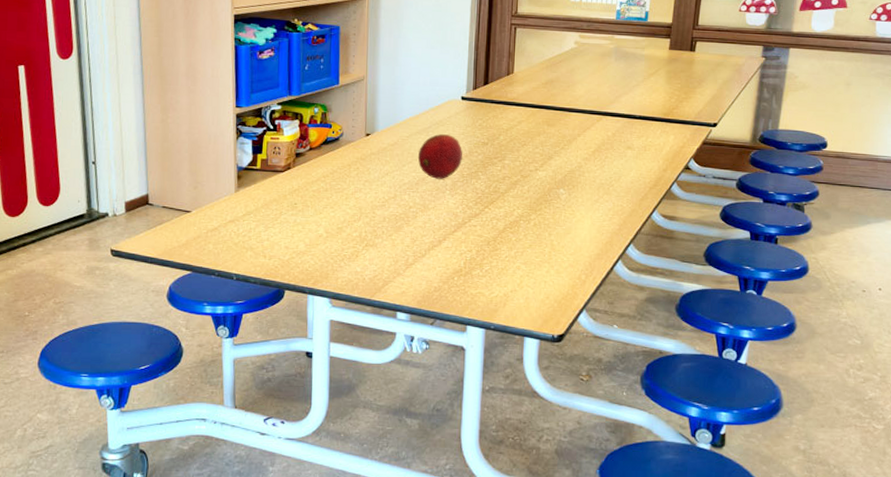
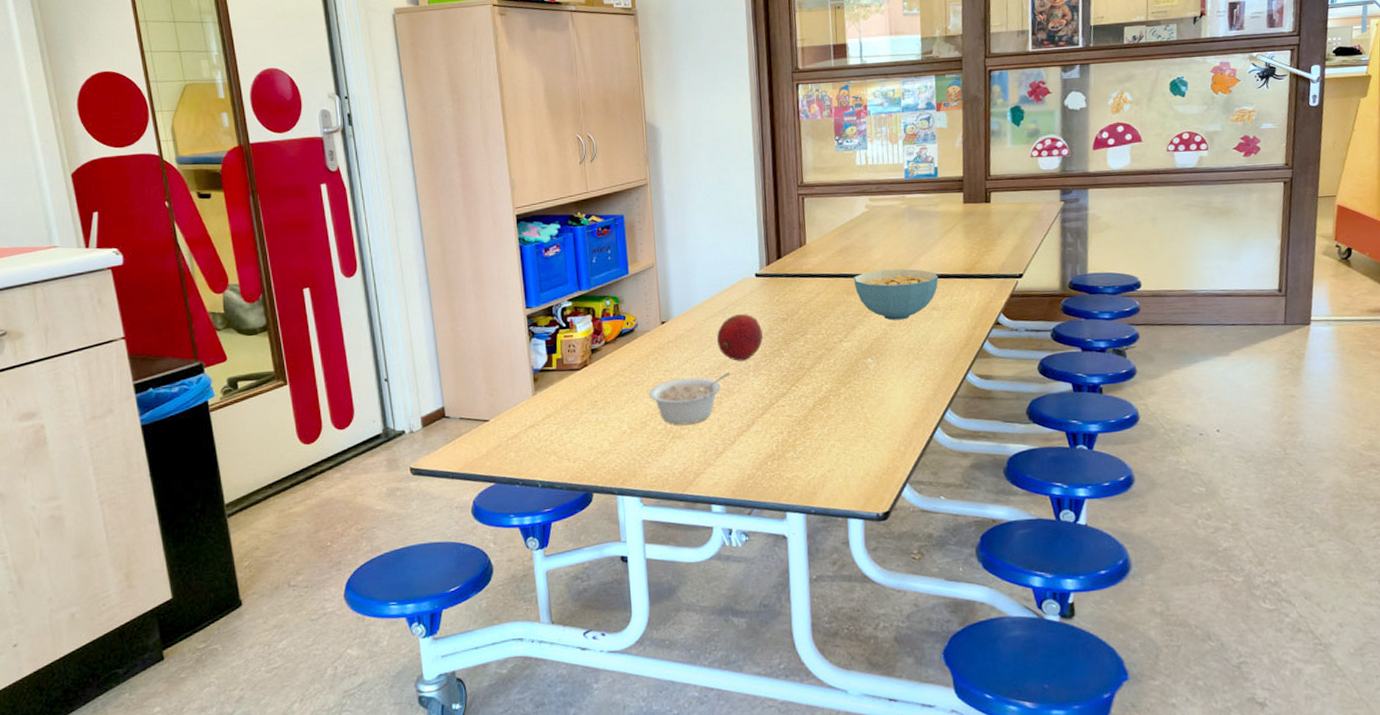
legume: none [347,188,428,234] -> present [648,372,731,425]
cereal bowl: none [555,105,637,156] -> present [853,269,939,321]

